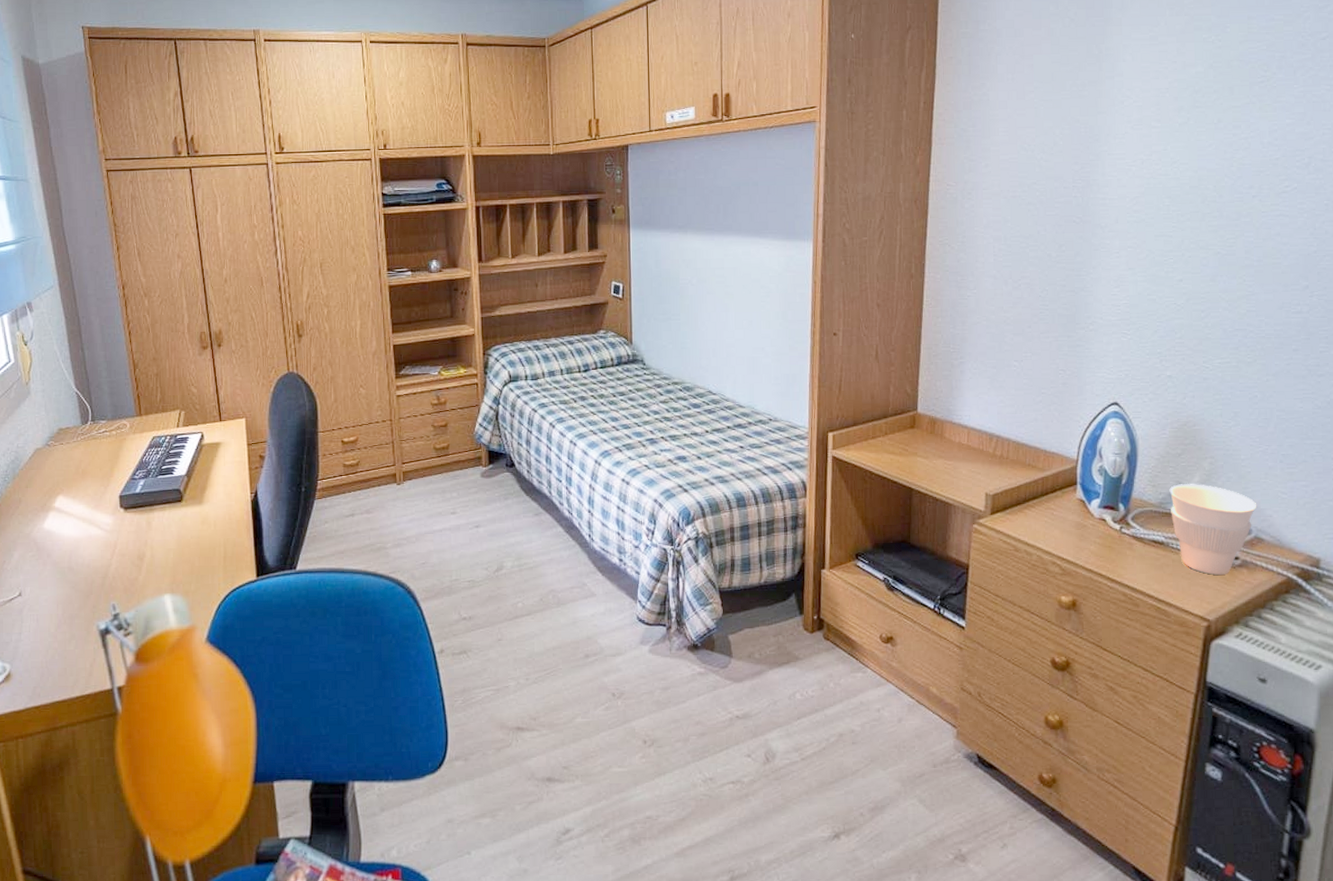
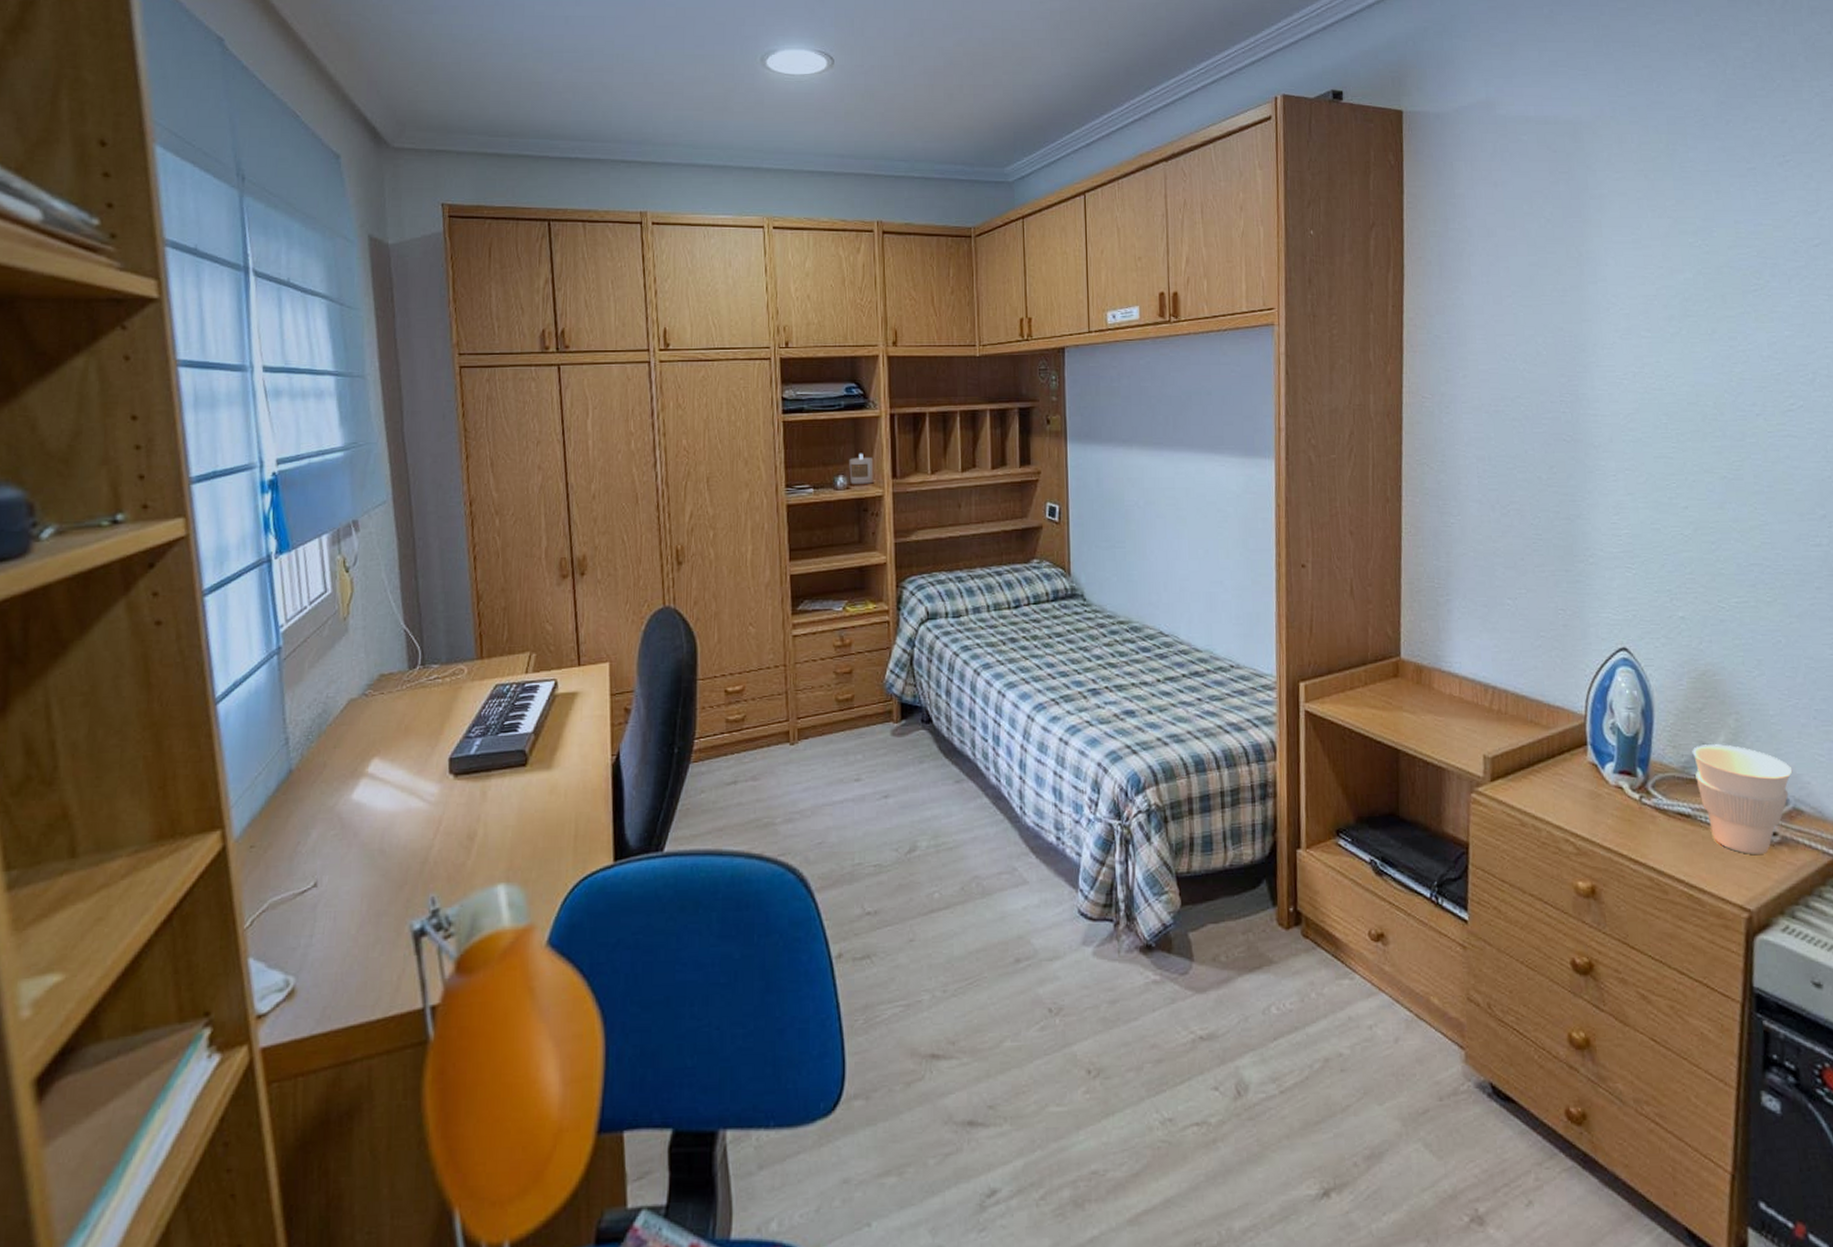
candle: none [441,240,463,268] -> present [849,453,874,485]

